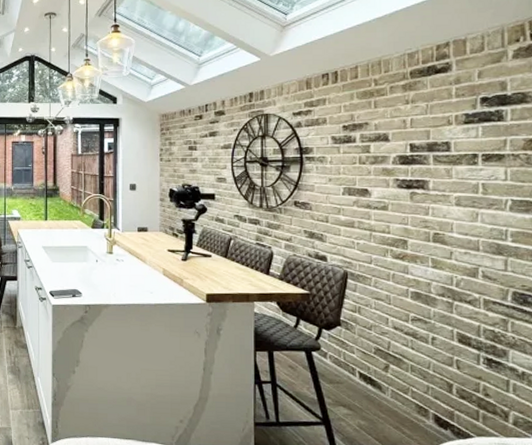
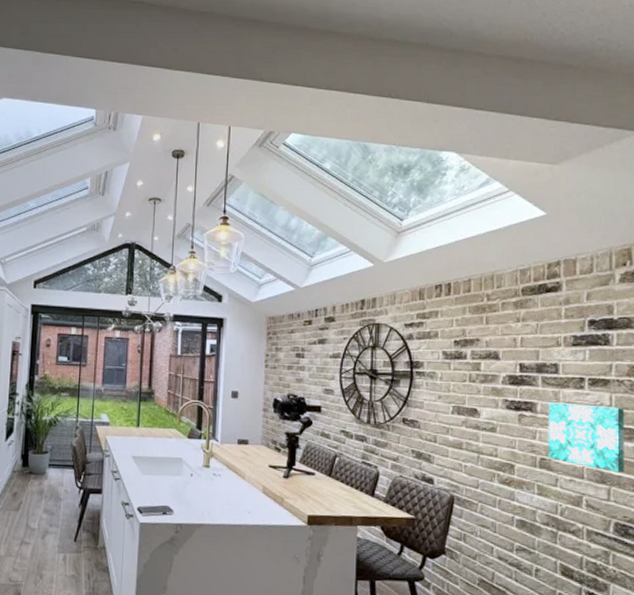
wall art: none [440,179,522,244] -> present [548,402,624,473]

